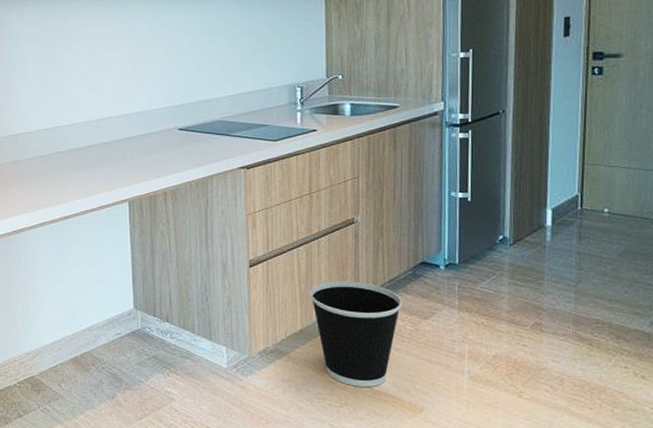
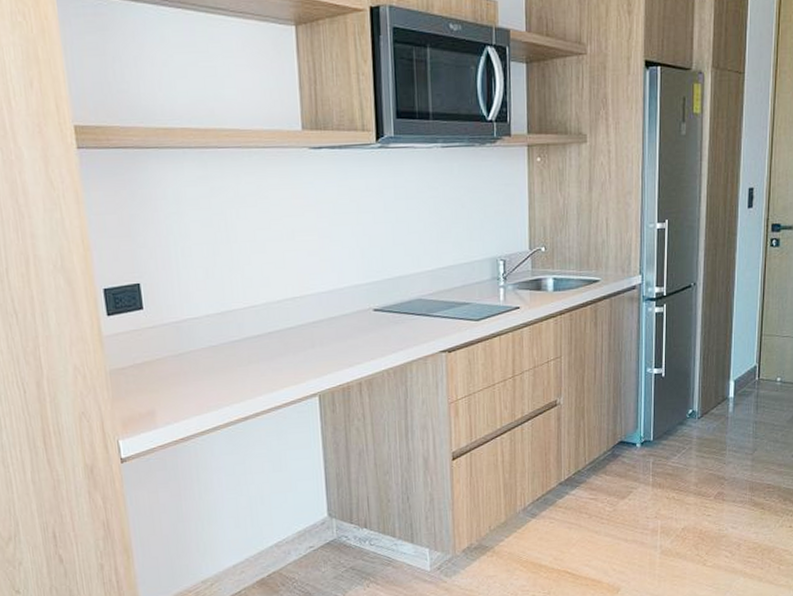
wastebasket: present [310,281,402,387] -> none [514,466,602,574]

